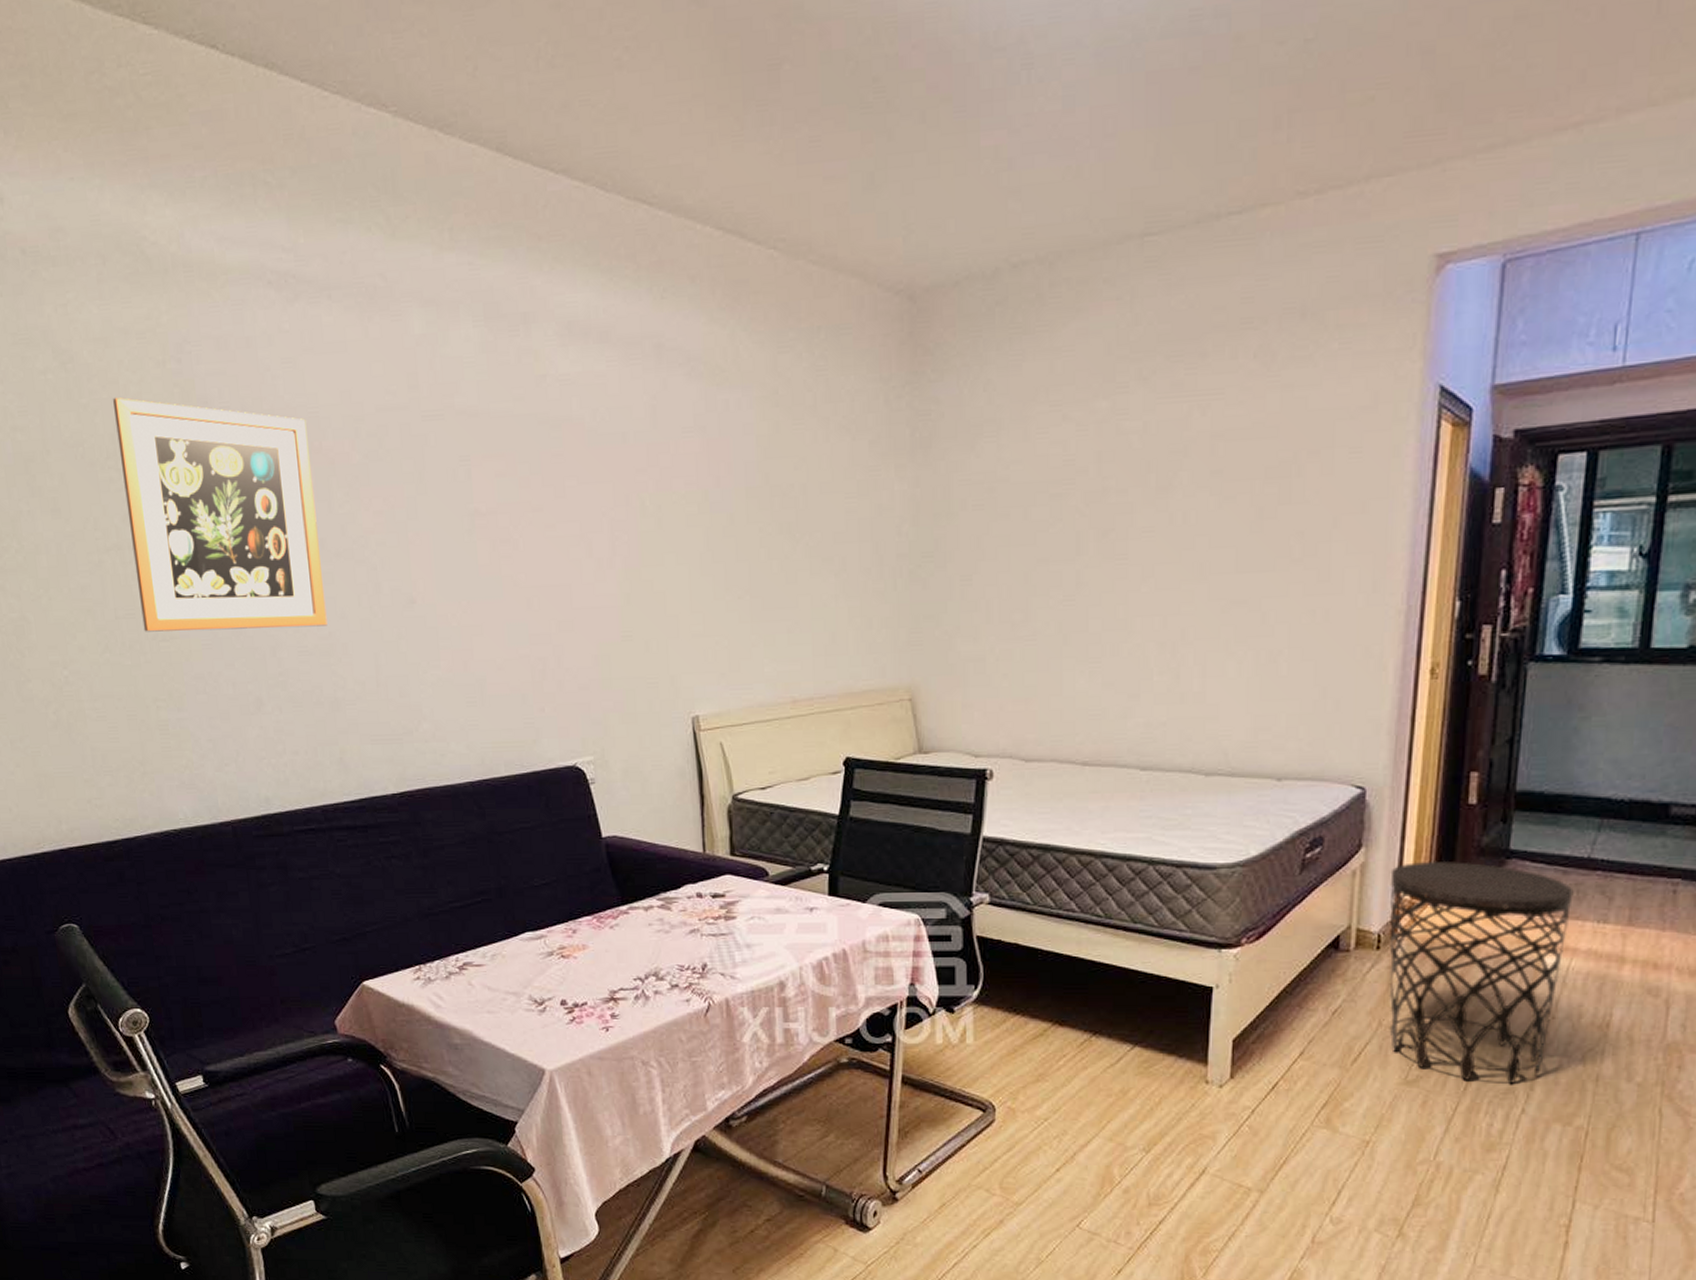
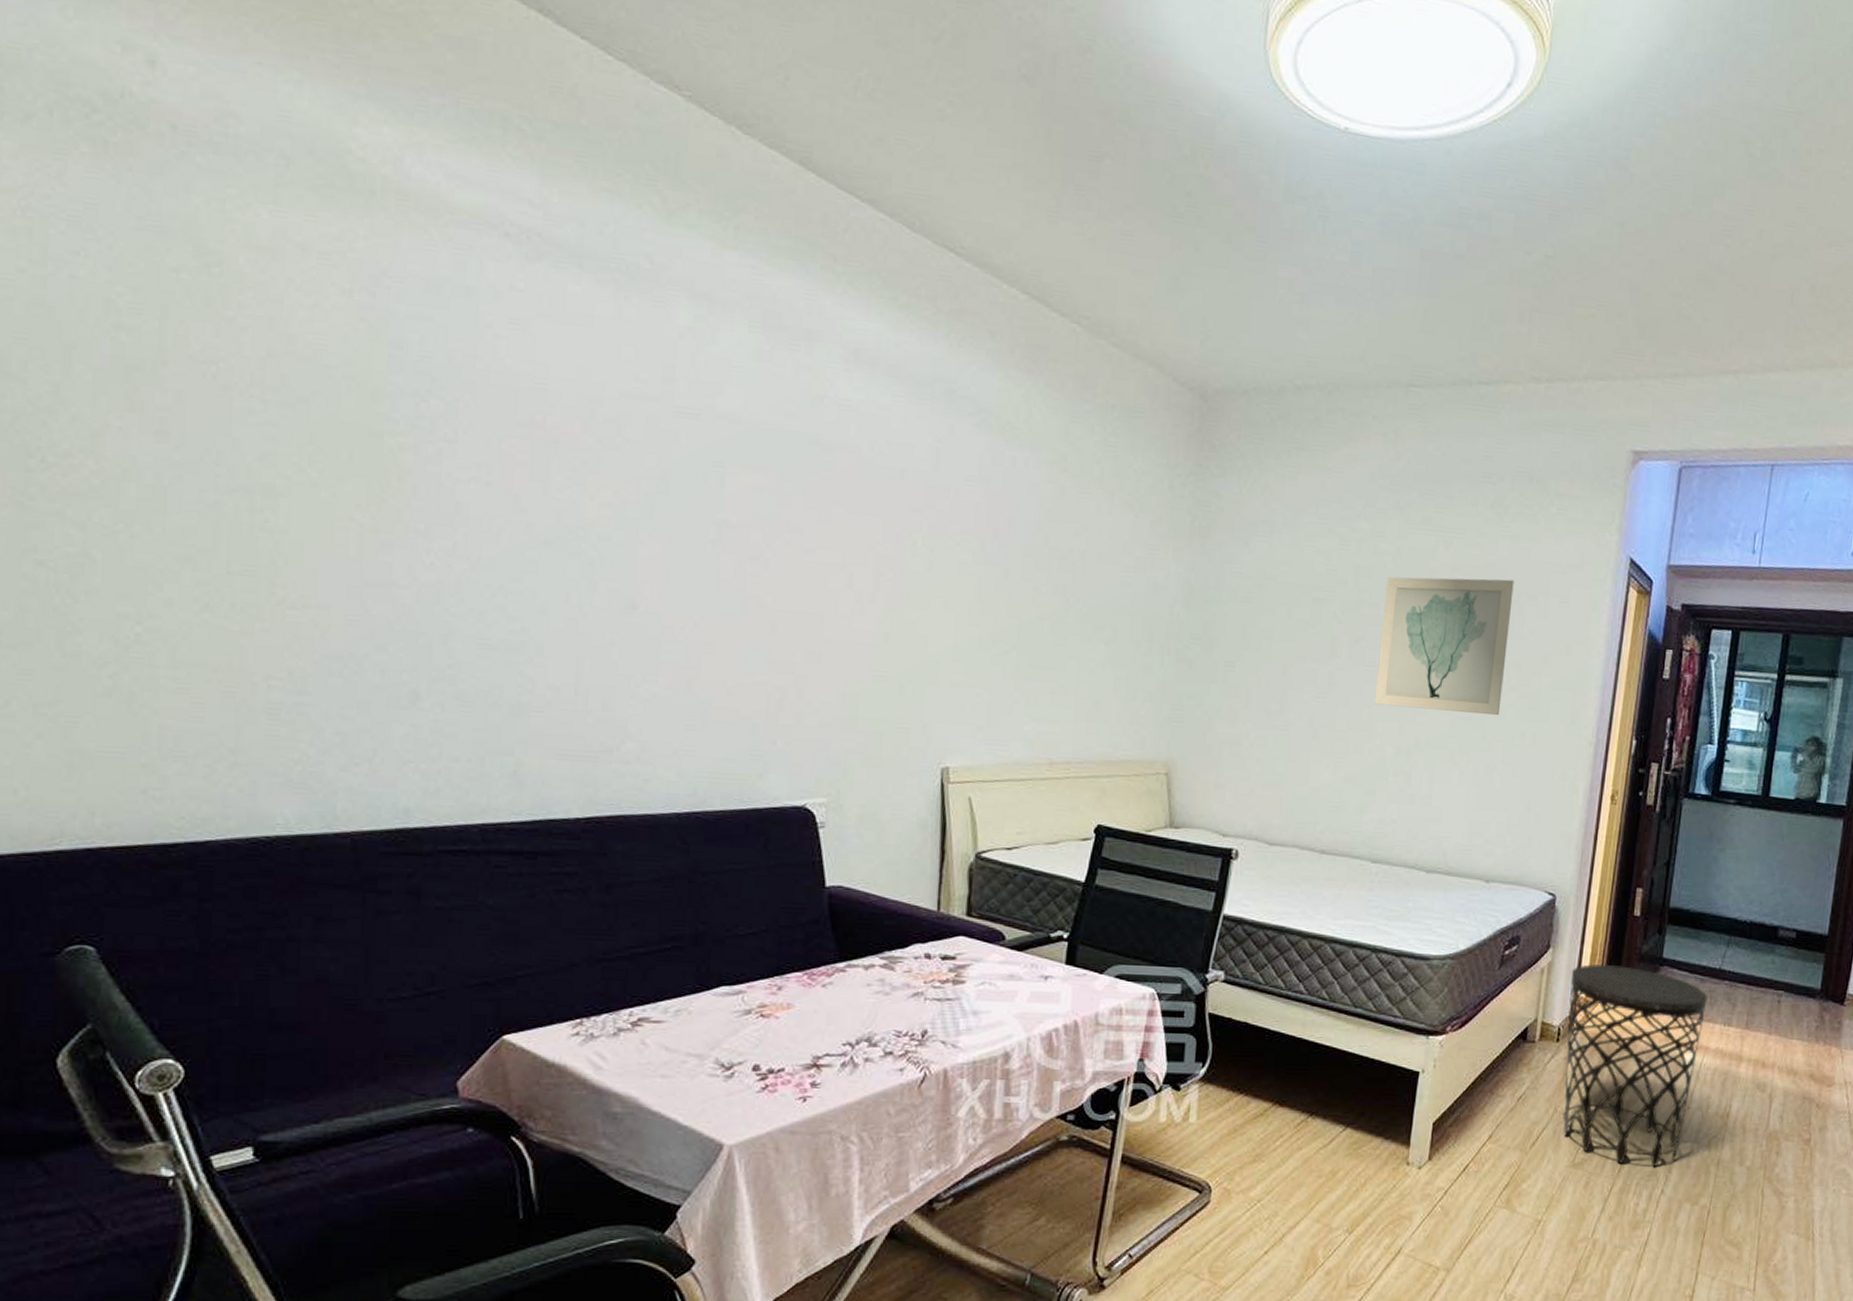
wall art: present [113,397,328,632] -> none [266,318,530,620]
wall art: none [1130,436,1290,600] -> present [1374,576,1514,716]

